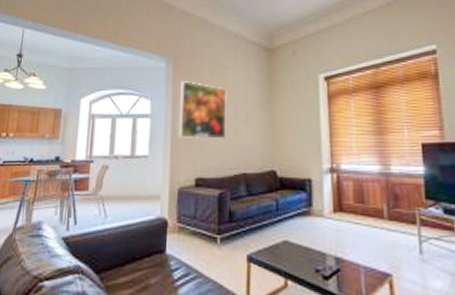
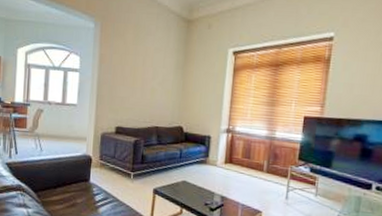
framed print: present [179,81,227,139] -> none [104,42,147,97]

